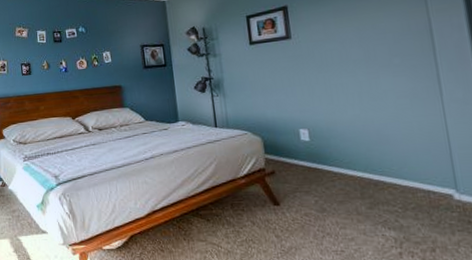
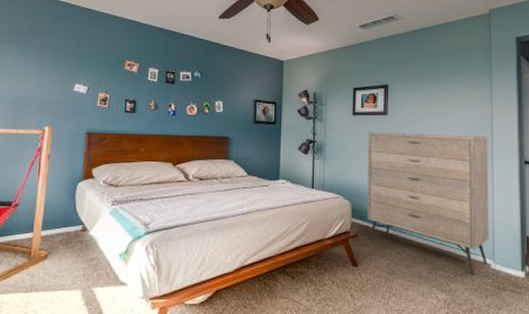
dresser: none [270,45,448,209] -> present [367,132,489,276]

